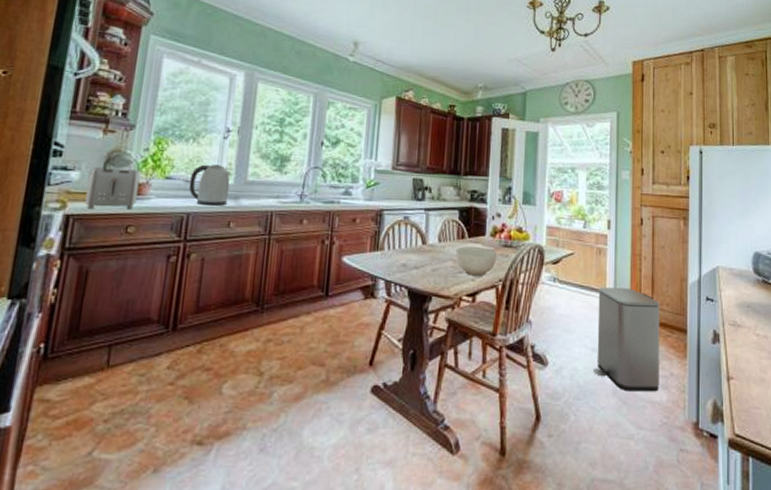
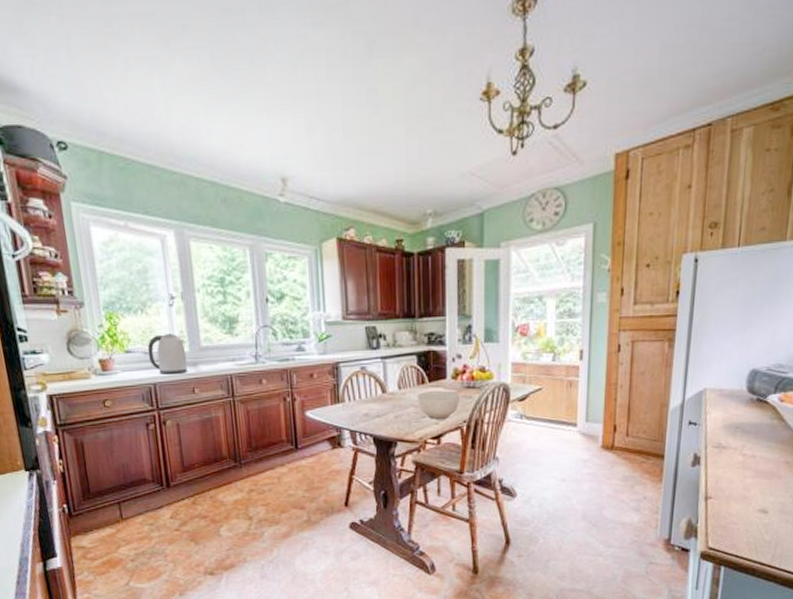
toaster: present [84,166,140,210] -> none [56,346,106,388]
pedal bin: present [594,287,660,392] -> none [563,419,636,516]

